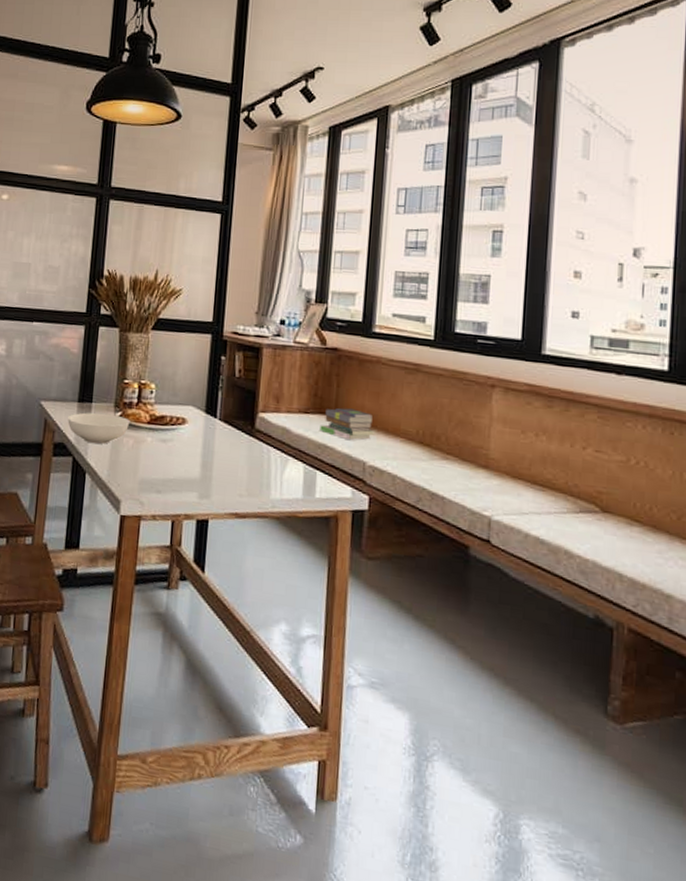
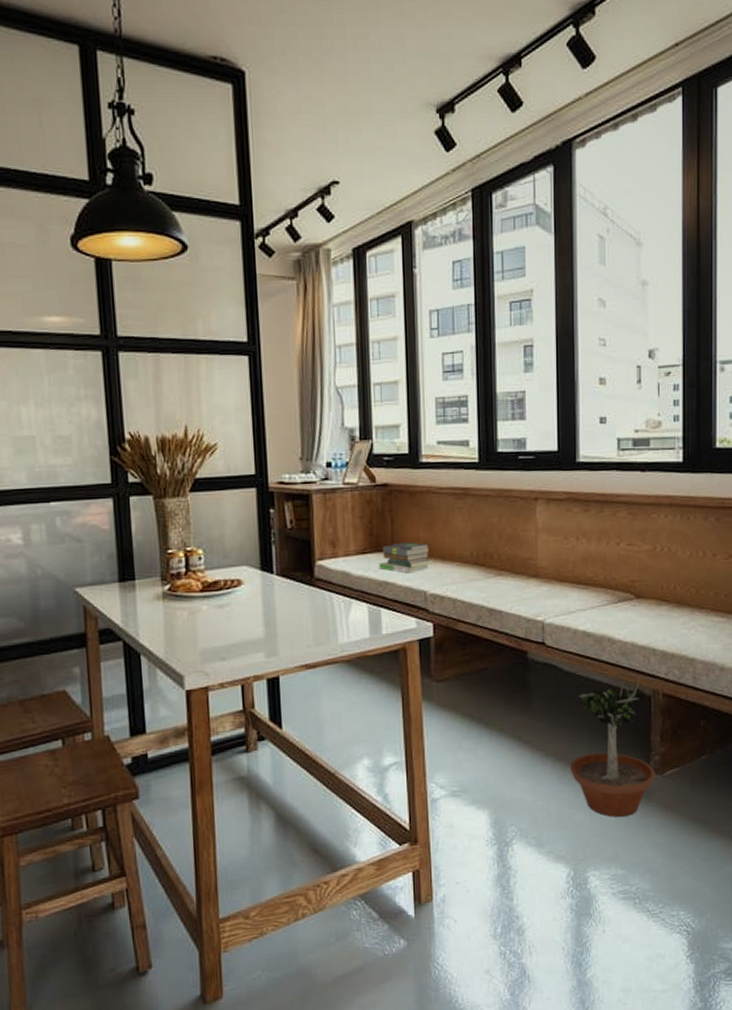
bowl: present [67,412,131,444] -> none [109,588,182,624]
potted tree: none [508,599,613,765] -> present [570,674,655,817]

